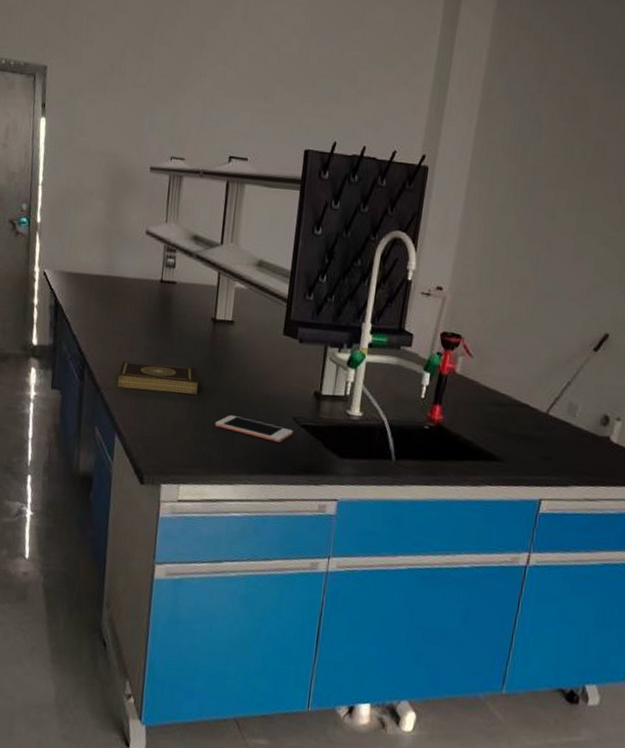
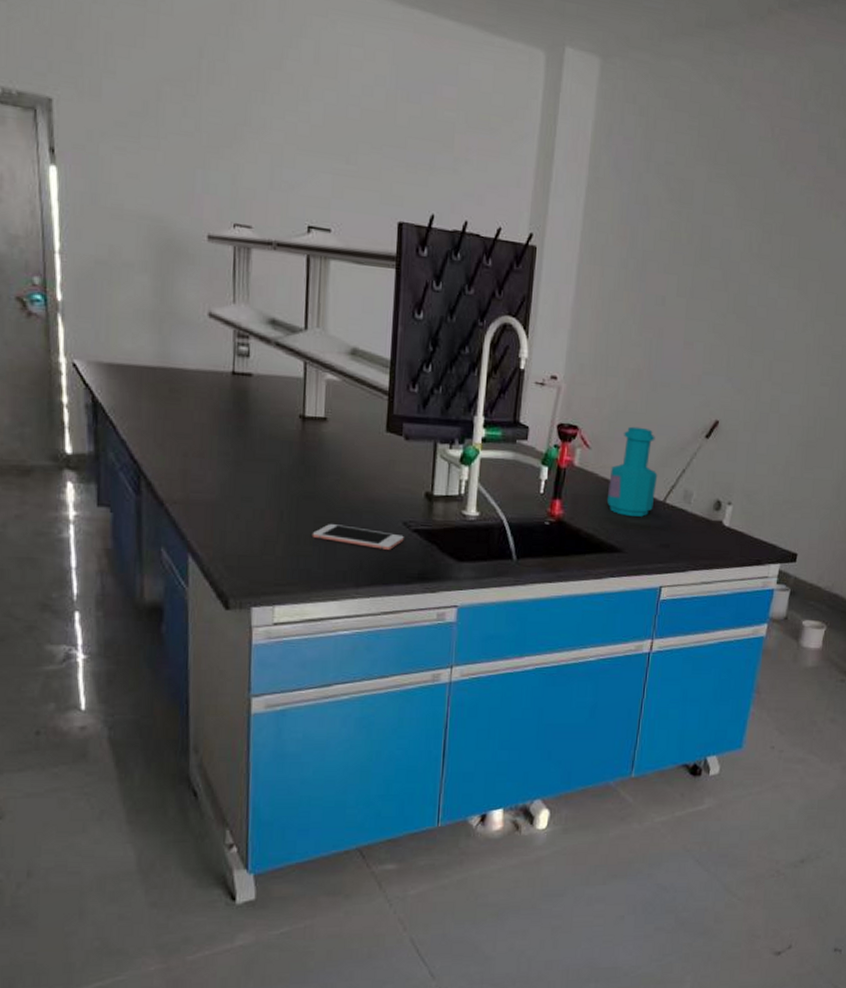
book: present [117,360,199,395] -> none [186,468,289,503]
bottle: none [487,337,541,427] -> present [606,426,658,517]

